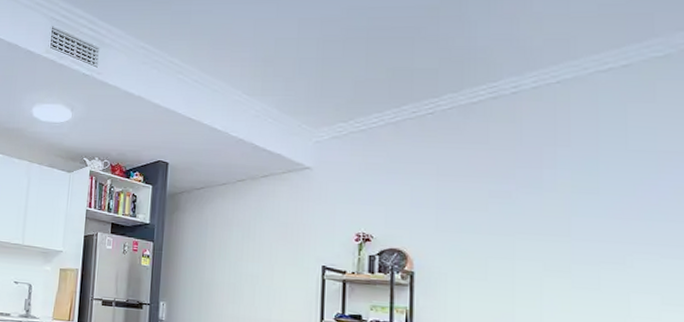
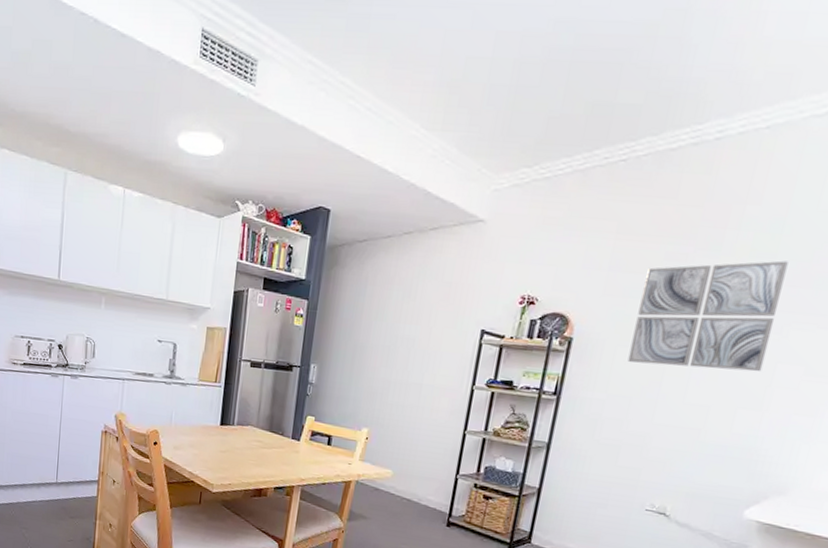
wall art: none [474,195,615,302] -> present [627,260,789,372]

